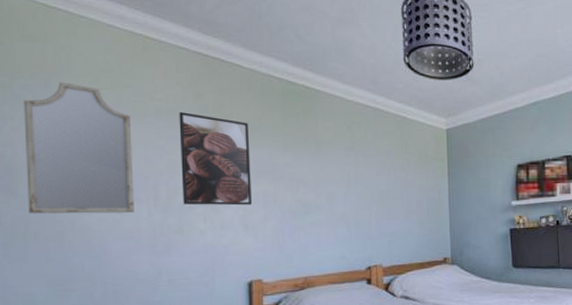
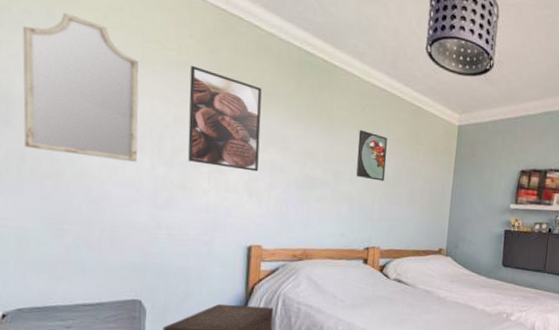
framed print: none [347,149,379,197] -> present [356,130,387,182]

